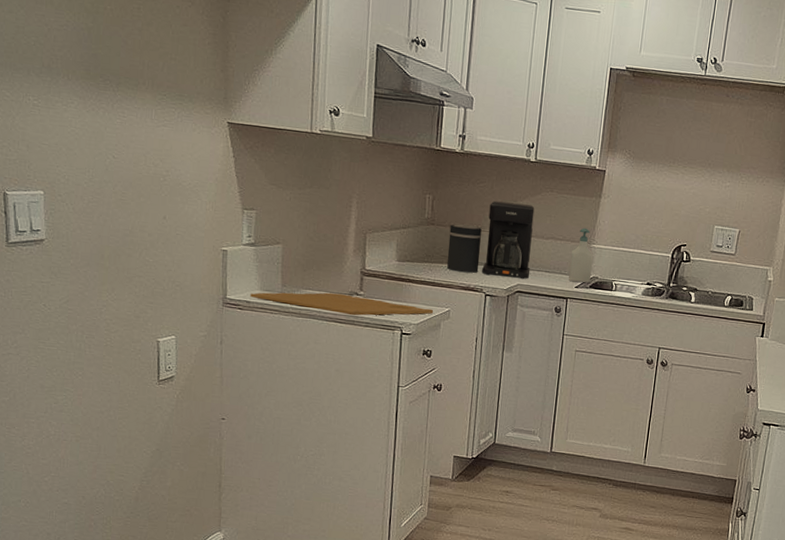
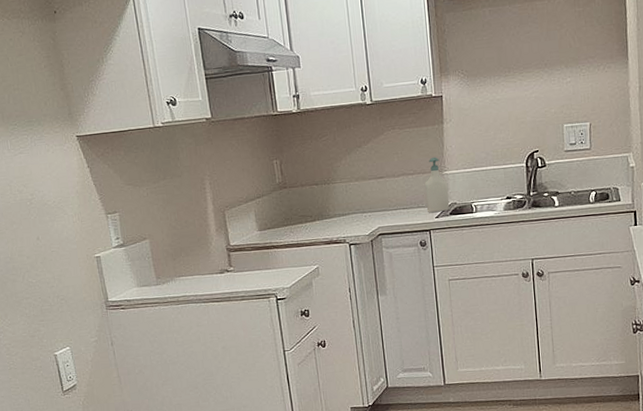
cutting board: present [250,292,434,316] -> none [129,269,303,296]
cylinder: present [447,224,482,273] -> none [302,180,338,229]
coffee maker: present [482,201,535,280] -> none [336,147,389,225]

